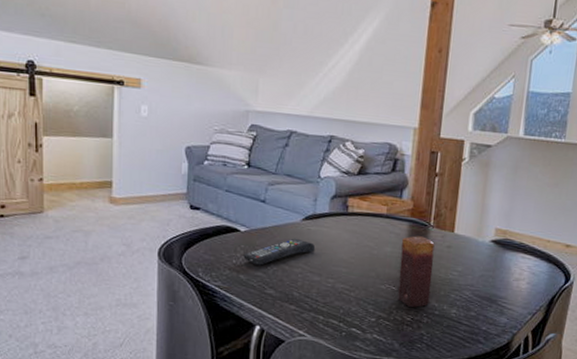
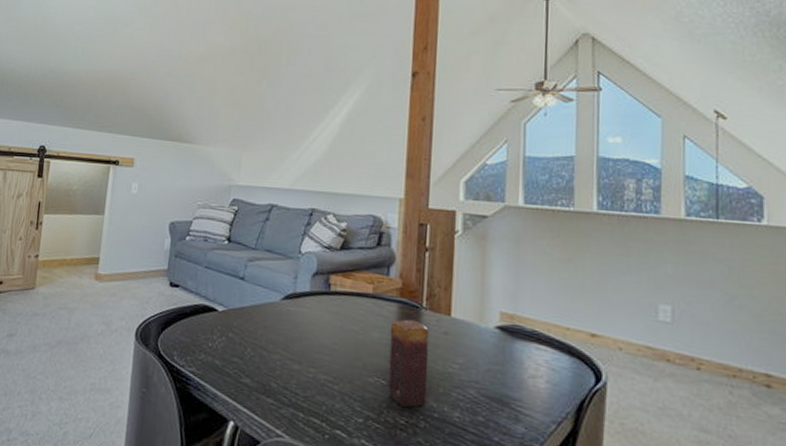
remote control: present [243,238,316,266] -> none [219,319,296,350]

